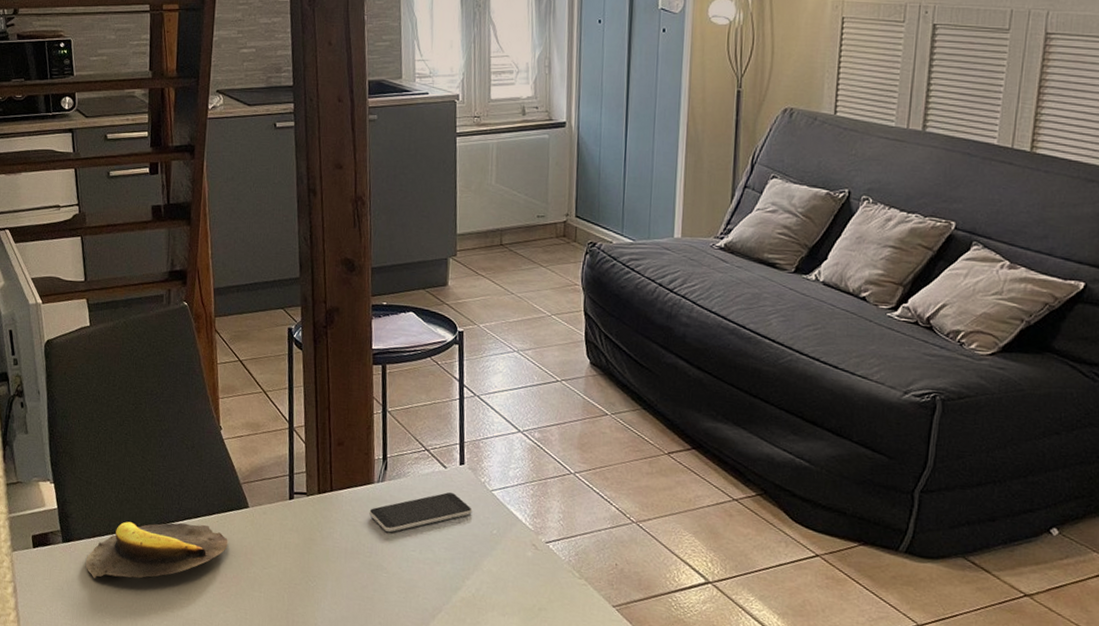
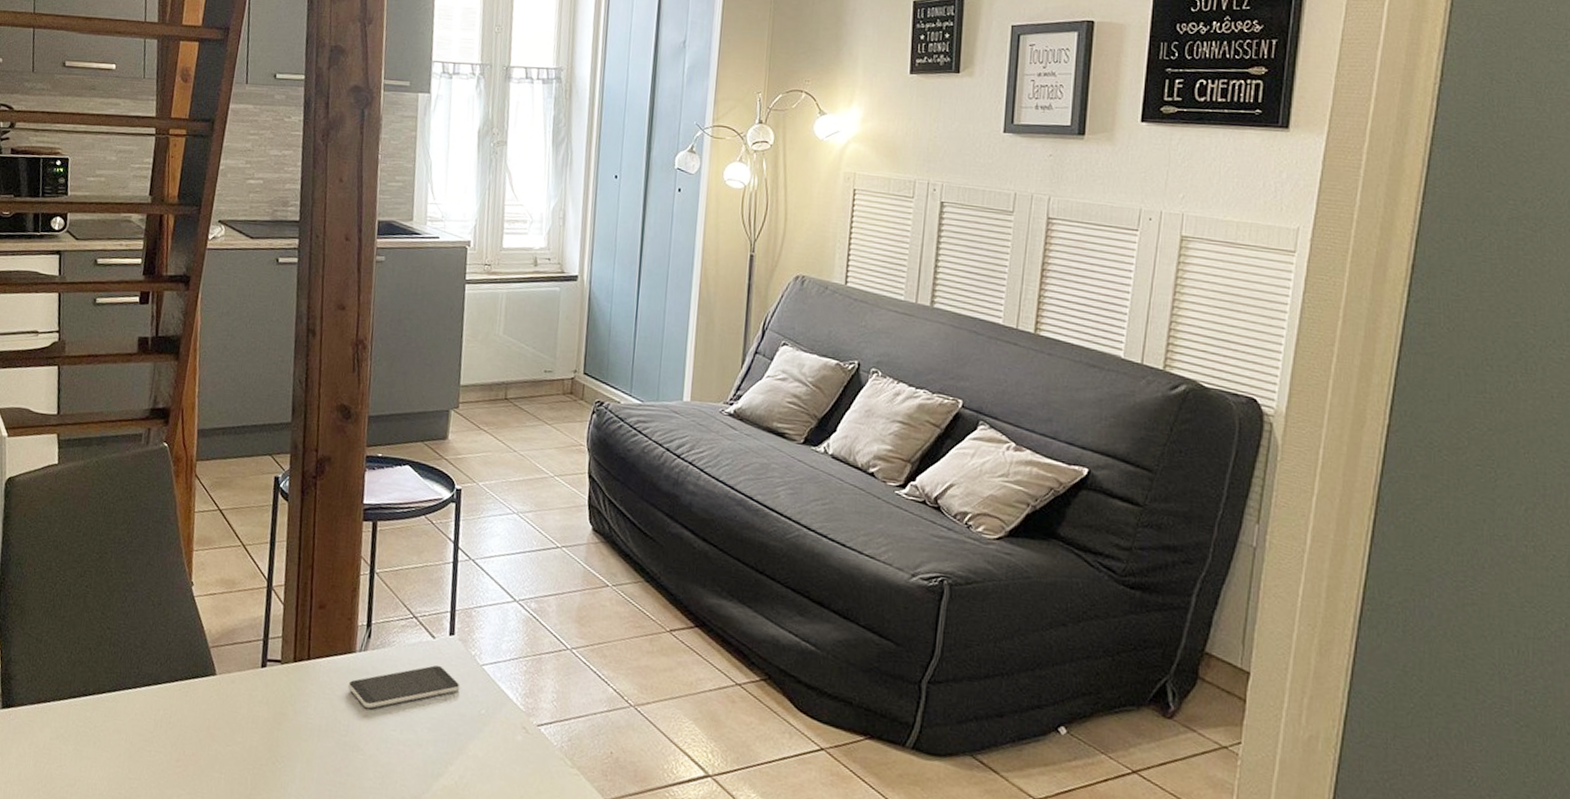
banana: present [85,521,228,579] -> none [25,686,190,753]

